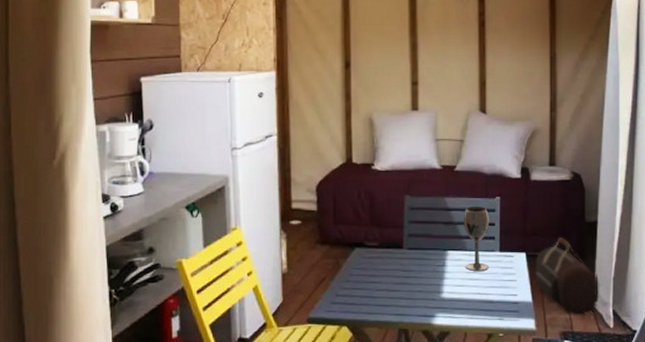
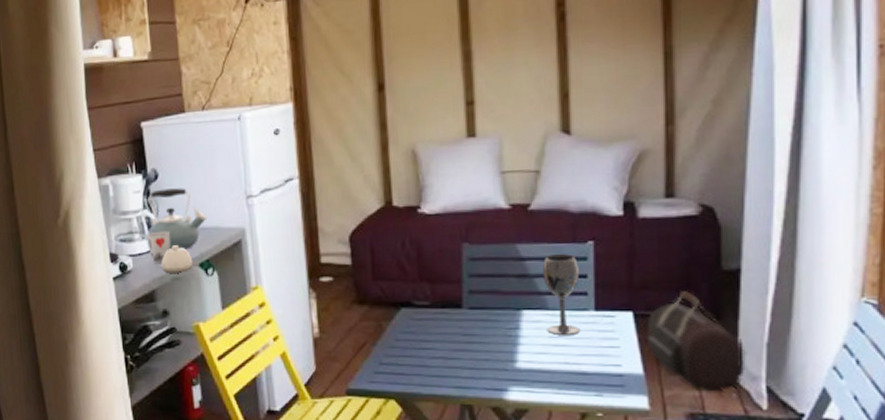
cup: none [139,175,160,205] -> present [146,231,171,264]
kettle: none [140,138,195,193] -> present [148,188,207,250]
sugar bowl: none [150,189,180,214] -> present [161,245,193,273]

